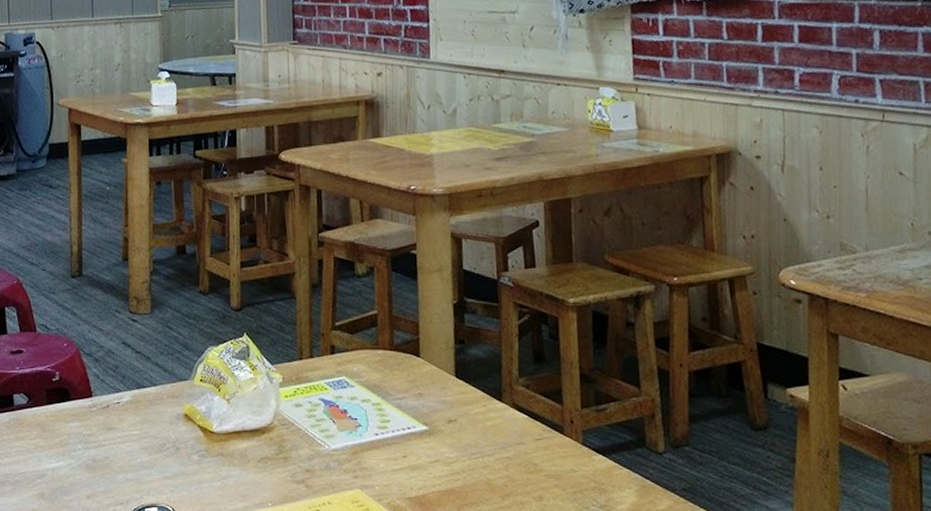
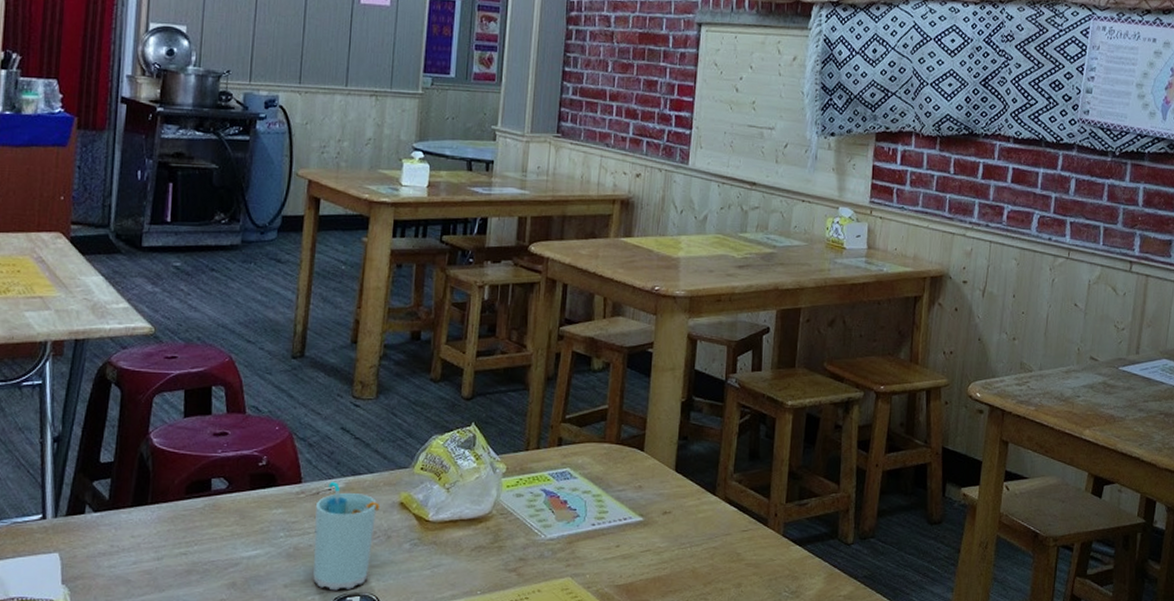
cup: none [108,394,167,502] -> present [313,481,380,591]

